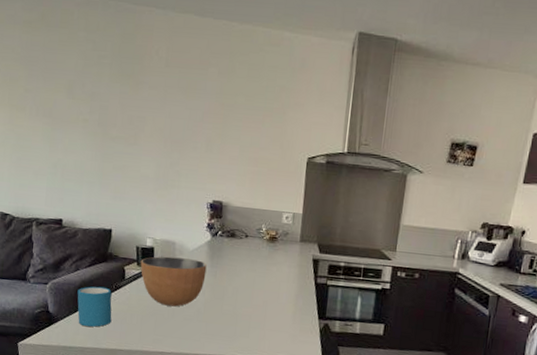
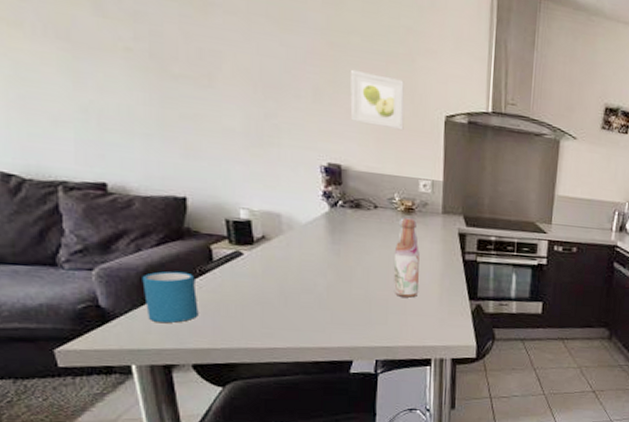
bowl: present [140,256,207,307] -> none [233,232,326,293]
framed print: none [233,123,276,172] -> present [350,69,404,131]
bottle: none [256,244,279,315] -> present [393,216,420,298]

